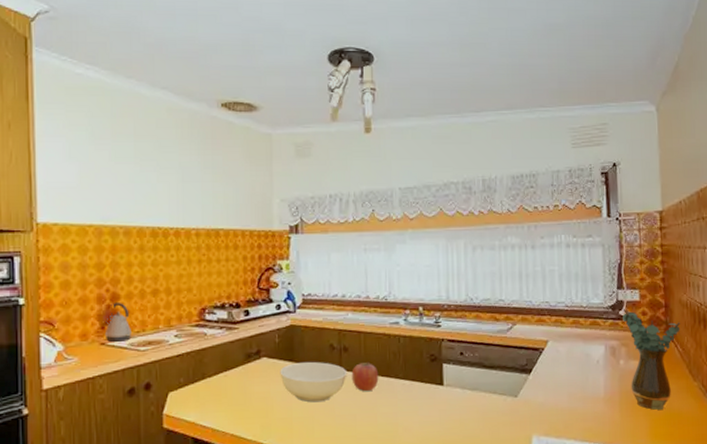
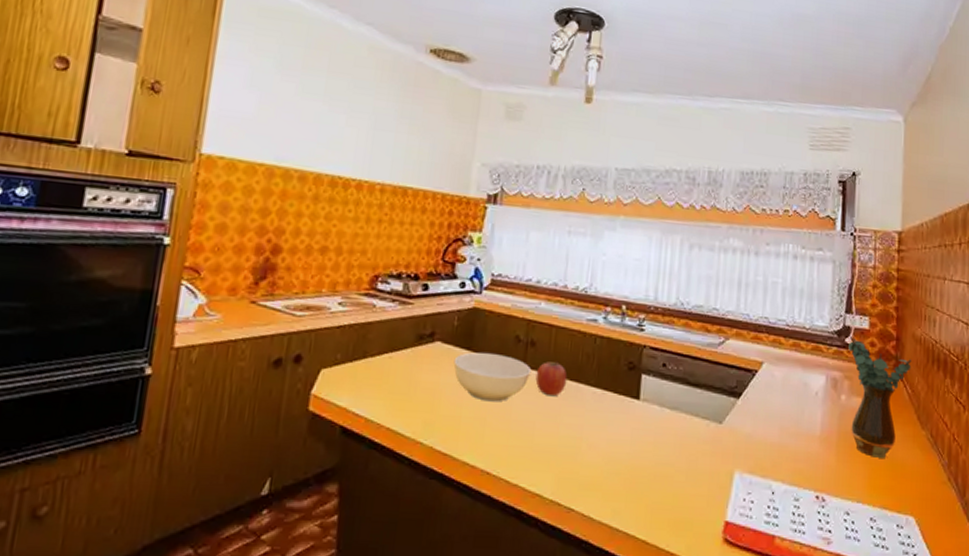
kettle: present [104,303,131,343] -> none [257,256,290,303]

